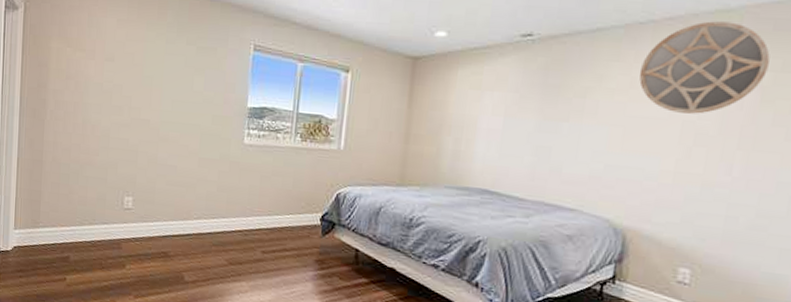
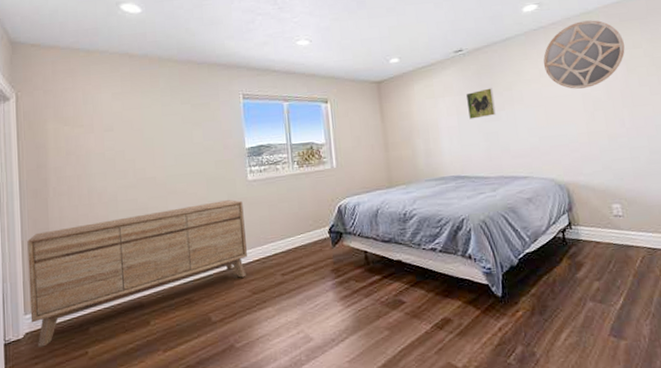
sideboard: none [19,153,235,264] -> present [27,200,247,347]
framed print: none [519,90,560,126] -> present [465,88,496,119]

